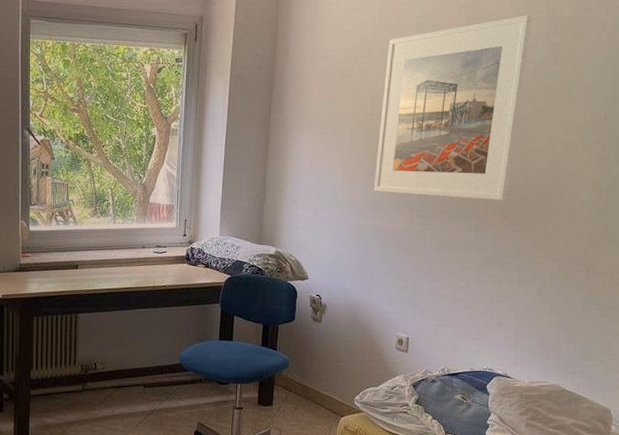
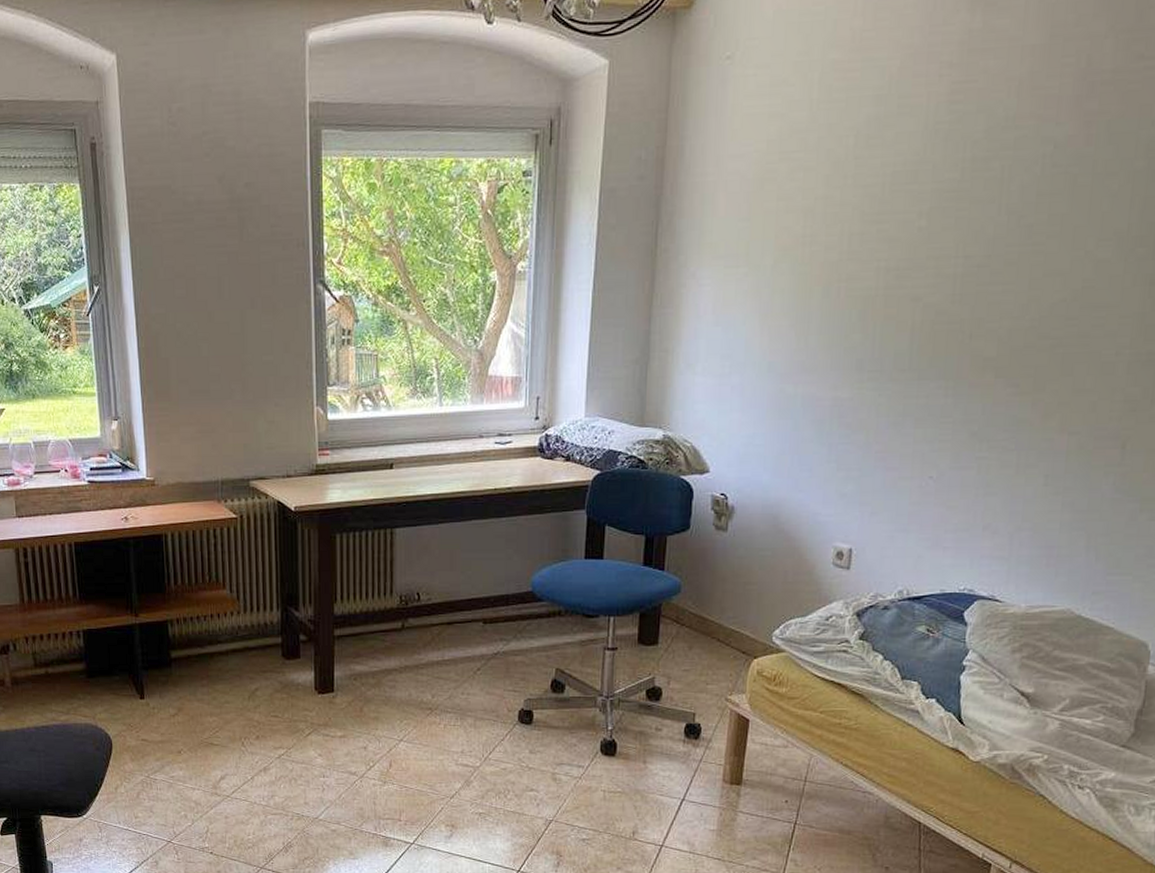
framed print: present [373,14,532,201] -> none [805,70,1053,351]

